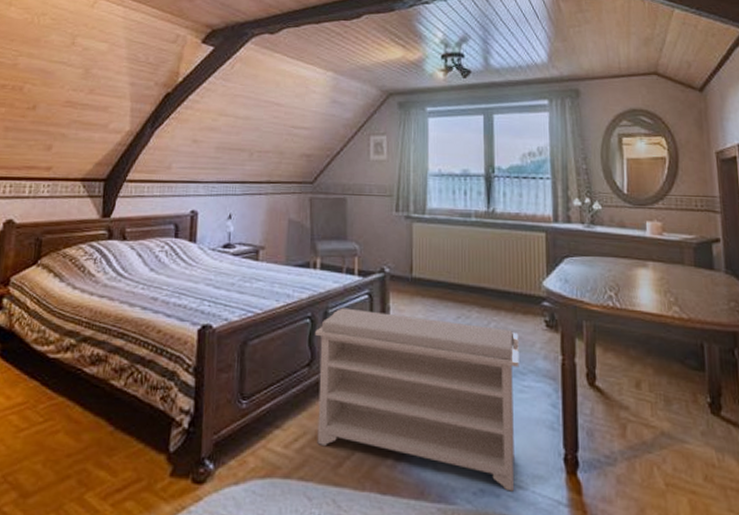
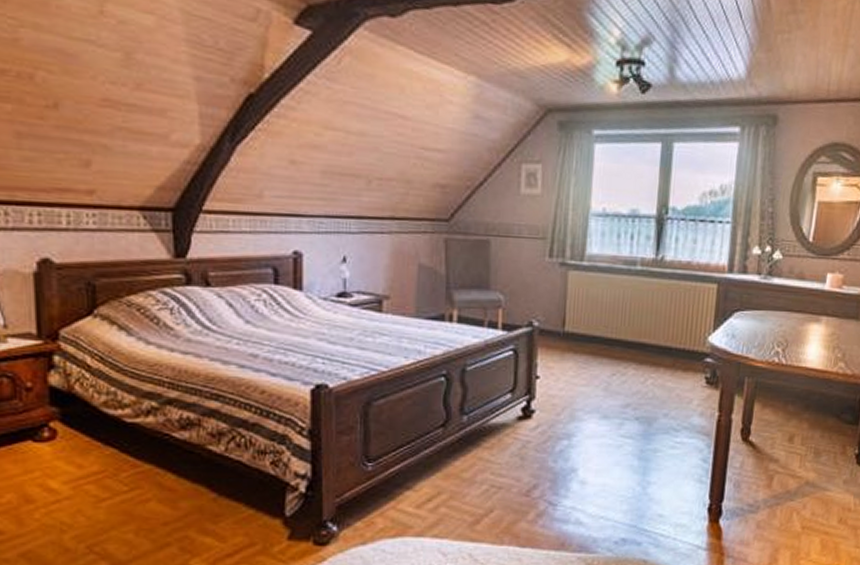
bench: present [315,308,519,492] -> none [451,365,676,540]

